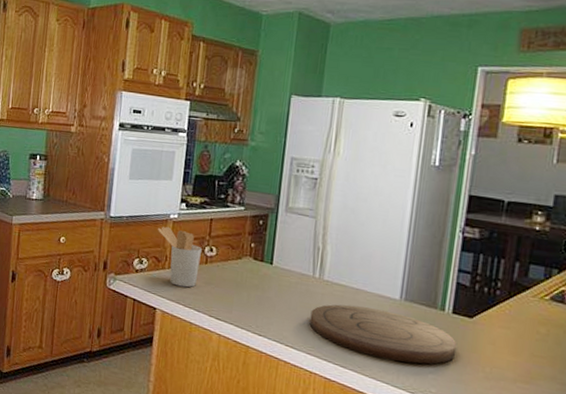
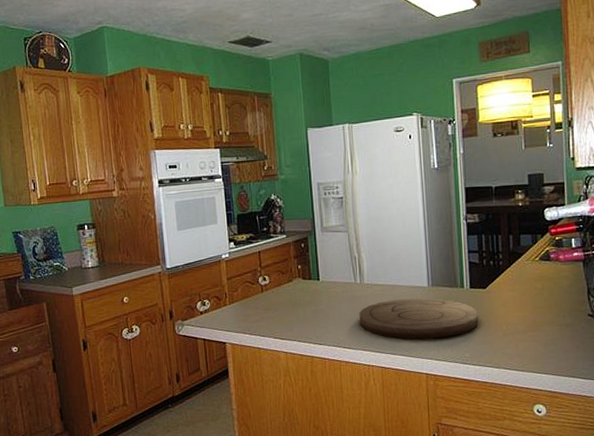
utensil holder: present [158,226,202,288] -> none [213,266,257,318]

